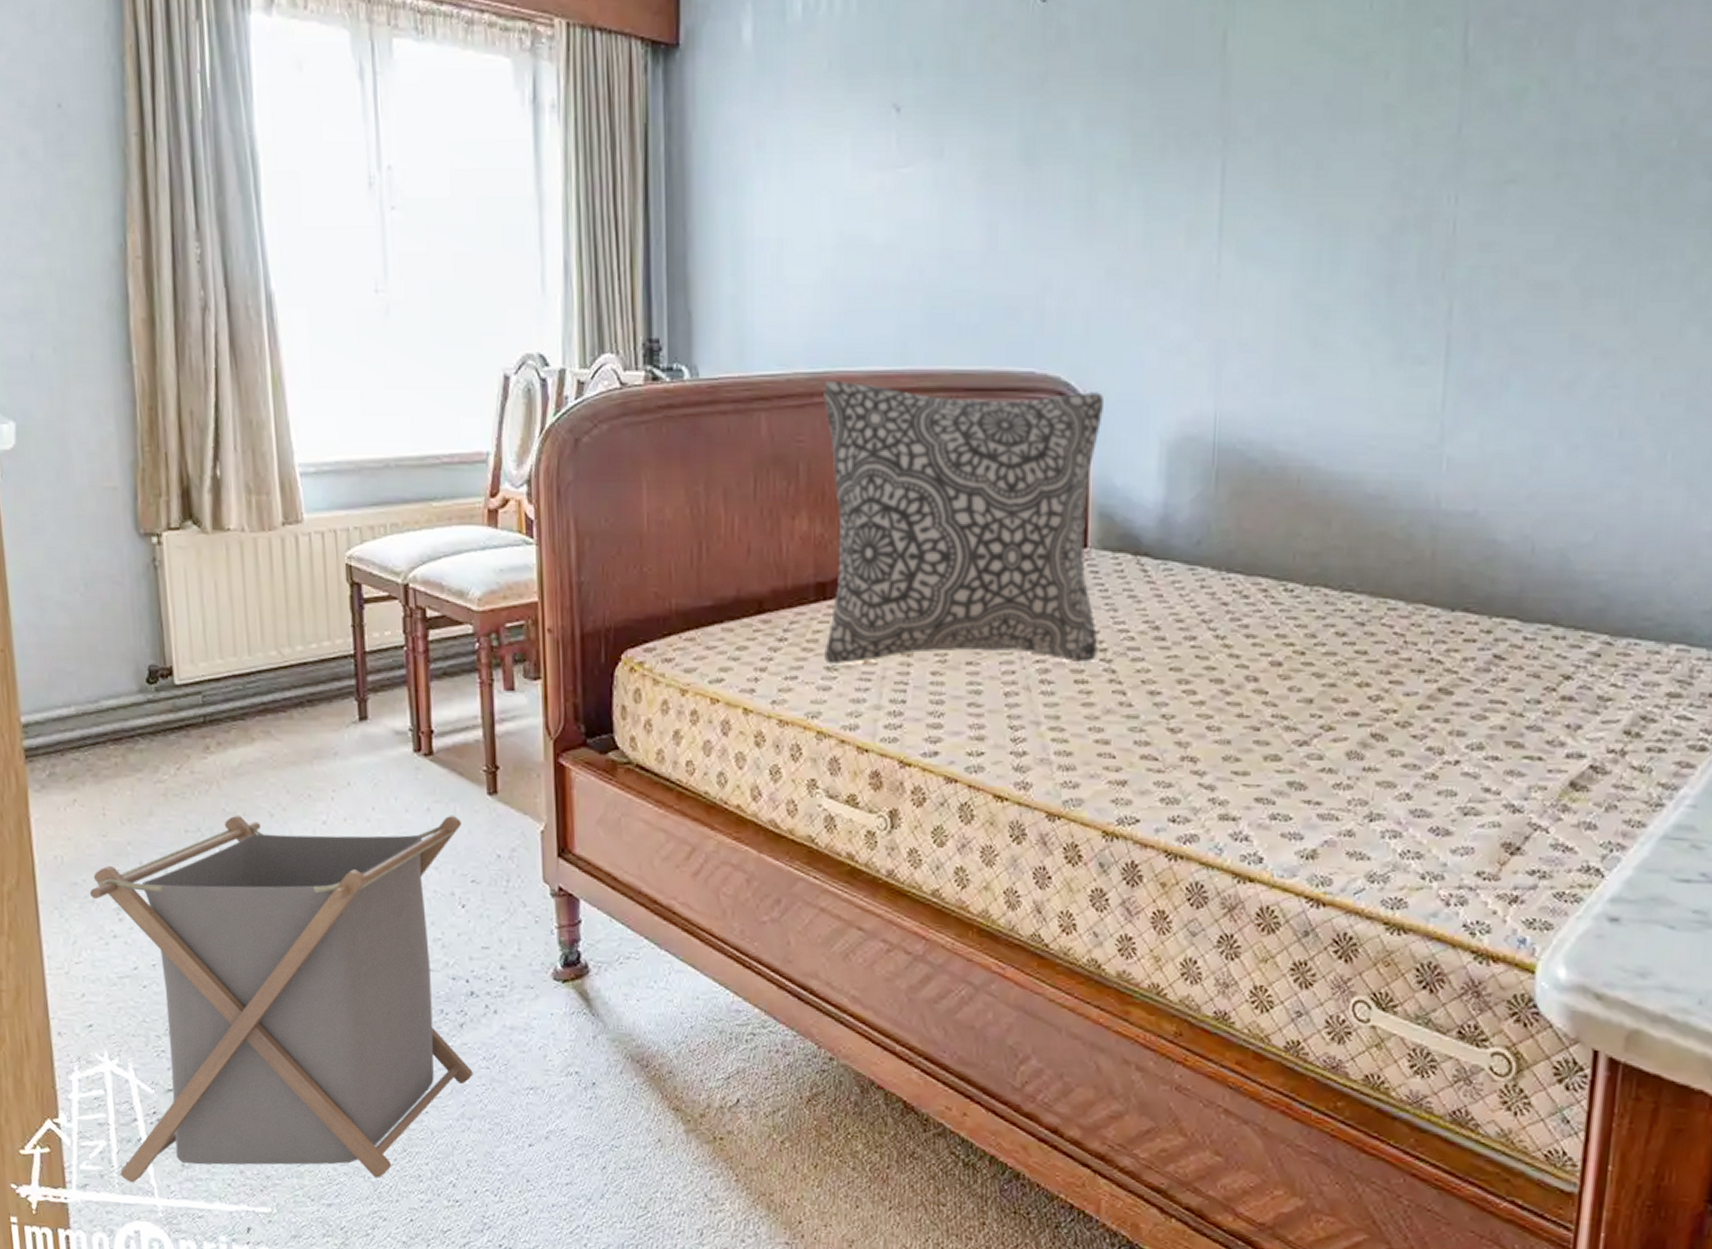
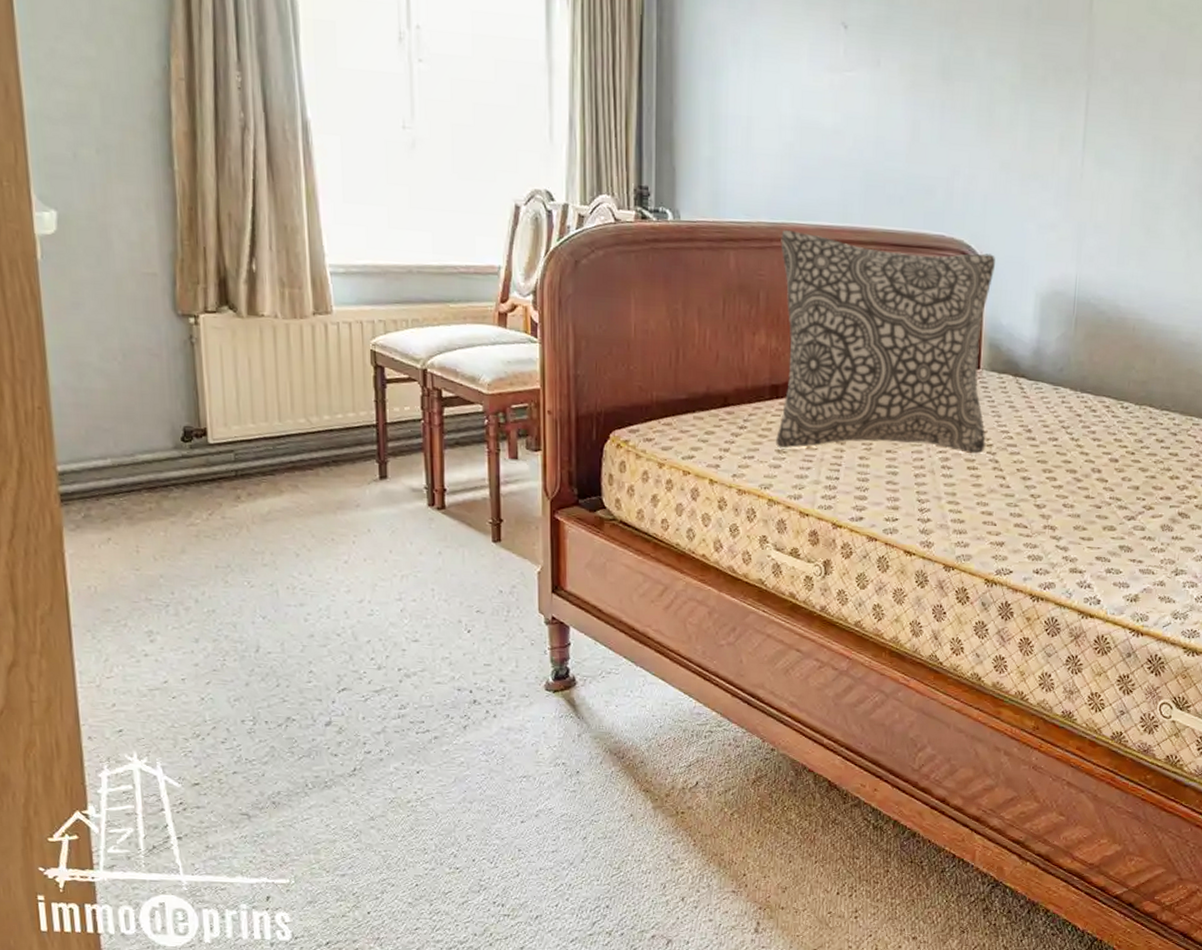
laundry basket: present [89,814,473,1183] -> none [122,554,474,863]

